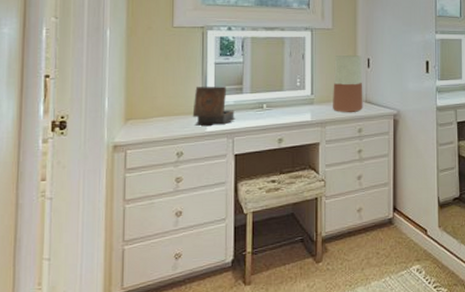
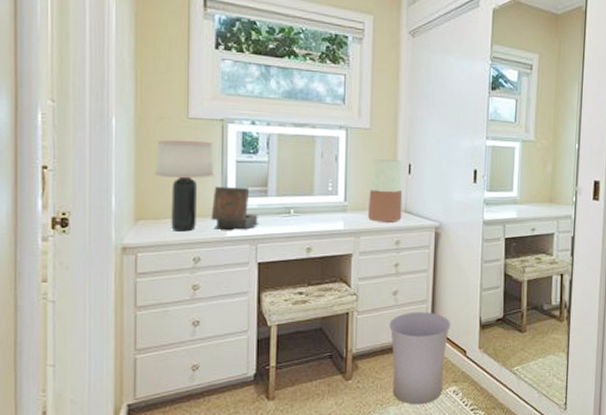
table lamp: none [142,46,195,129] -> present [154,139,214,232]
waste bin: none [355,194,412,285] -> present [389,311,451,405]

